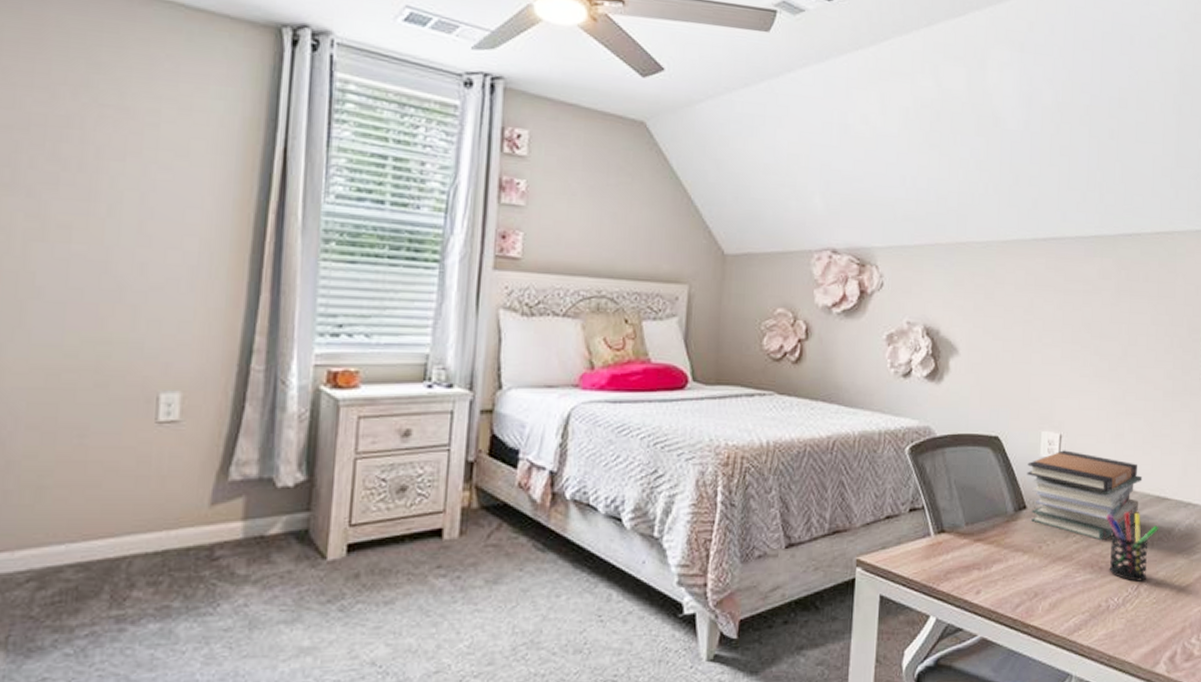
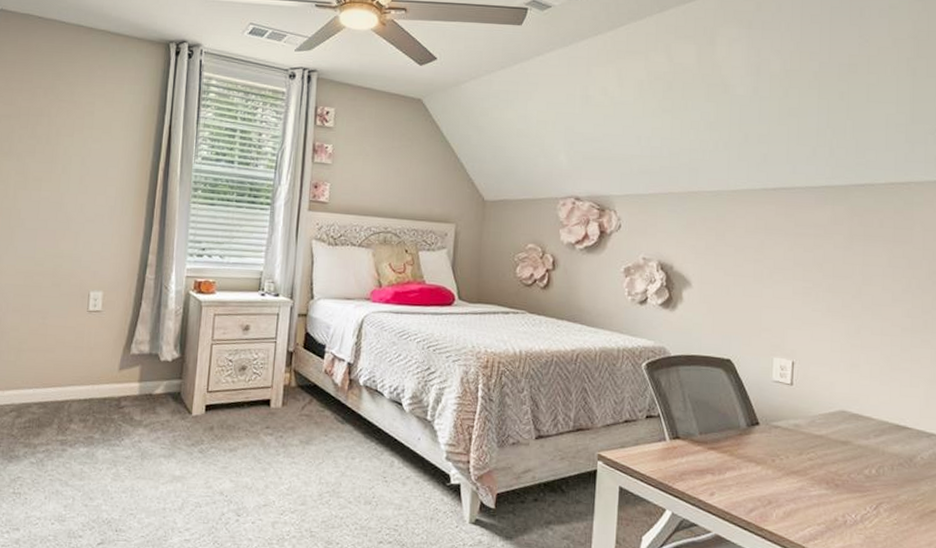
book stack: present [1027,450,1143,541] -> none [759,375,880,461]
pen holder: present [1106,512,1159,582] -> none [842,436,899,502]

